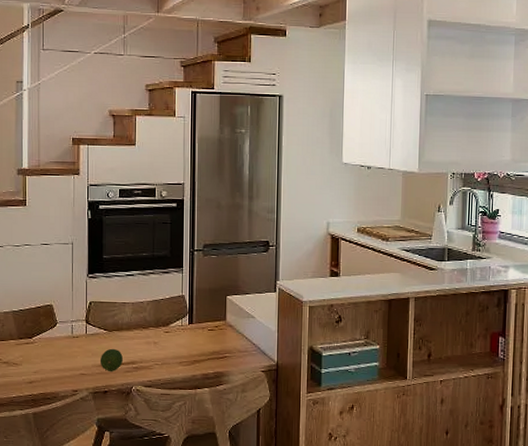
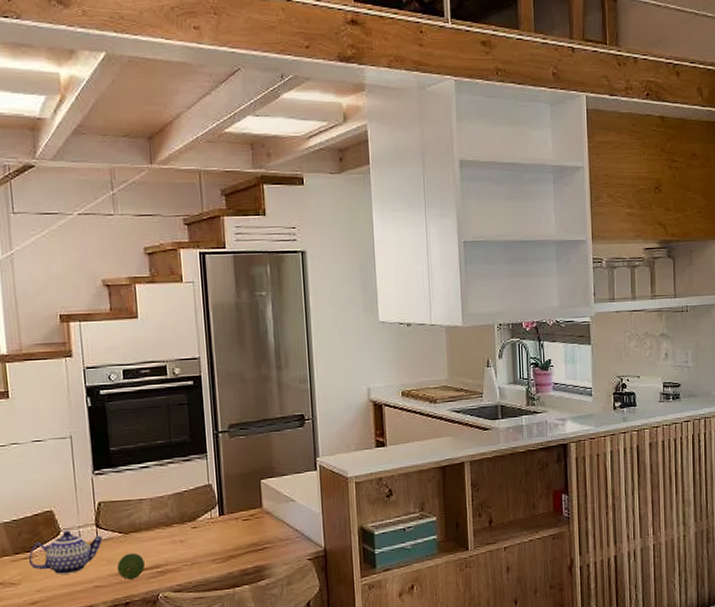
teapot: none [30,323,90,361] -> present [29,531,103,574]

